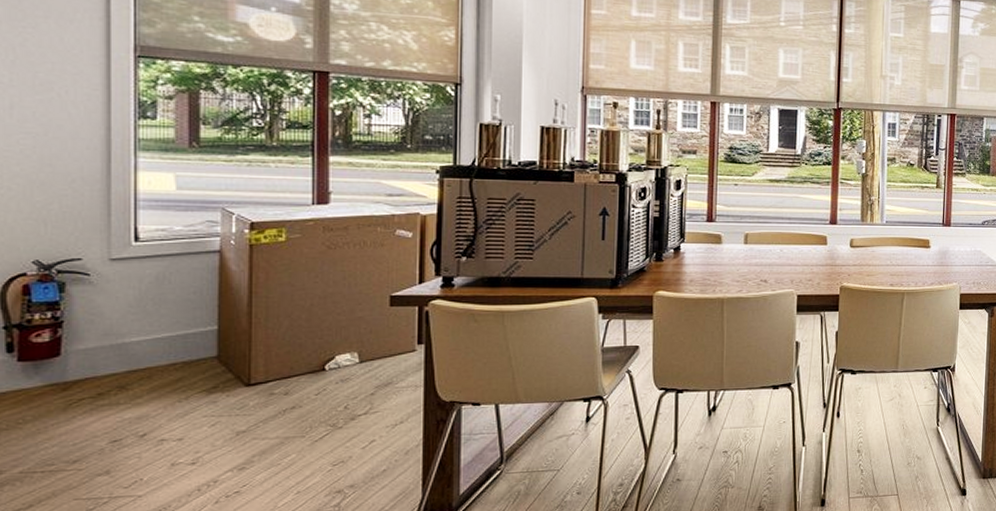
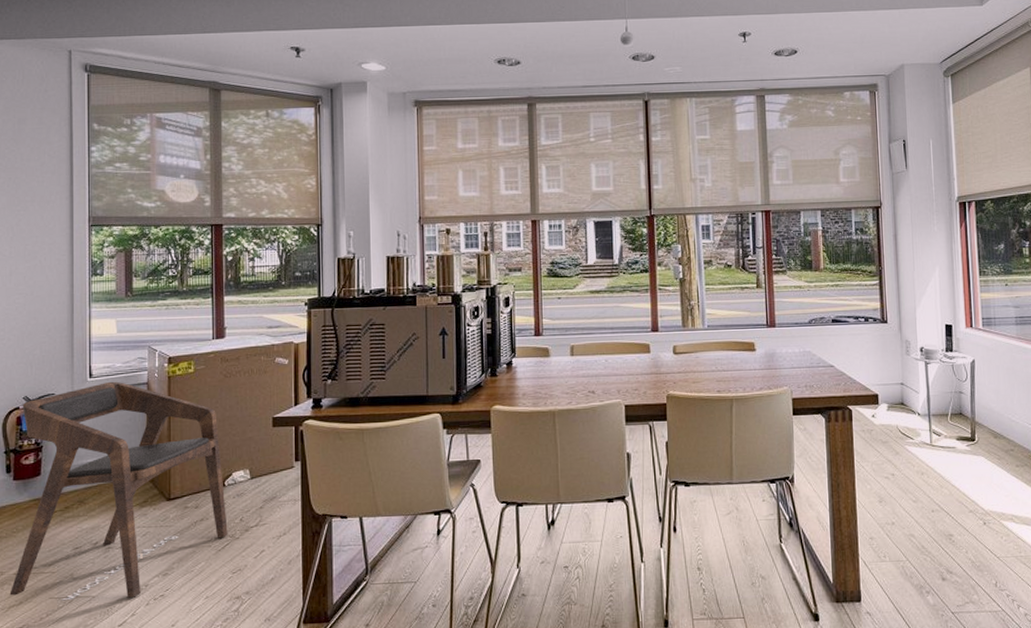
armchair: none [13,247,328,502] -> present [9,381,228,601]

